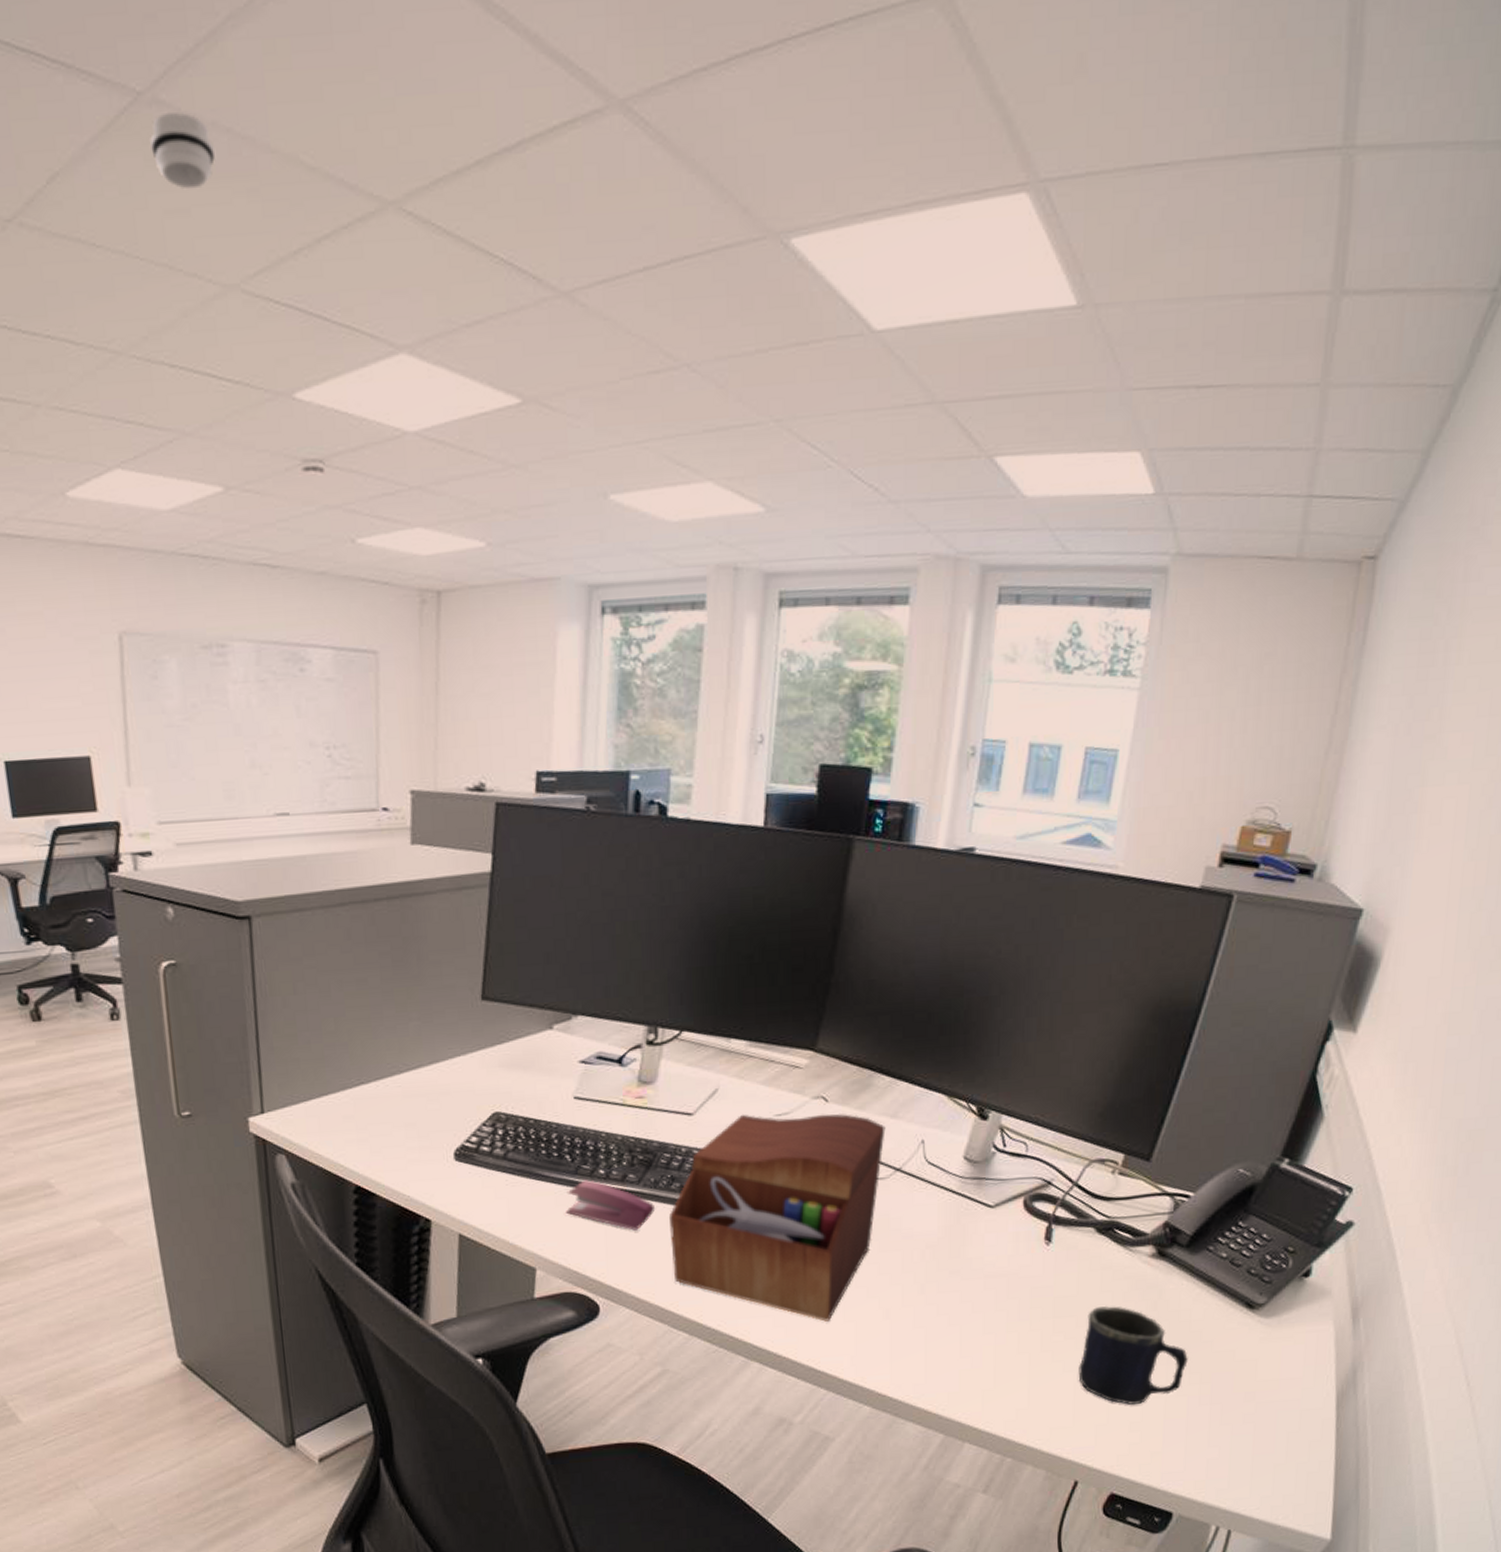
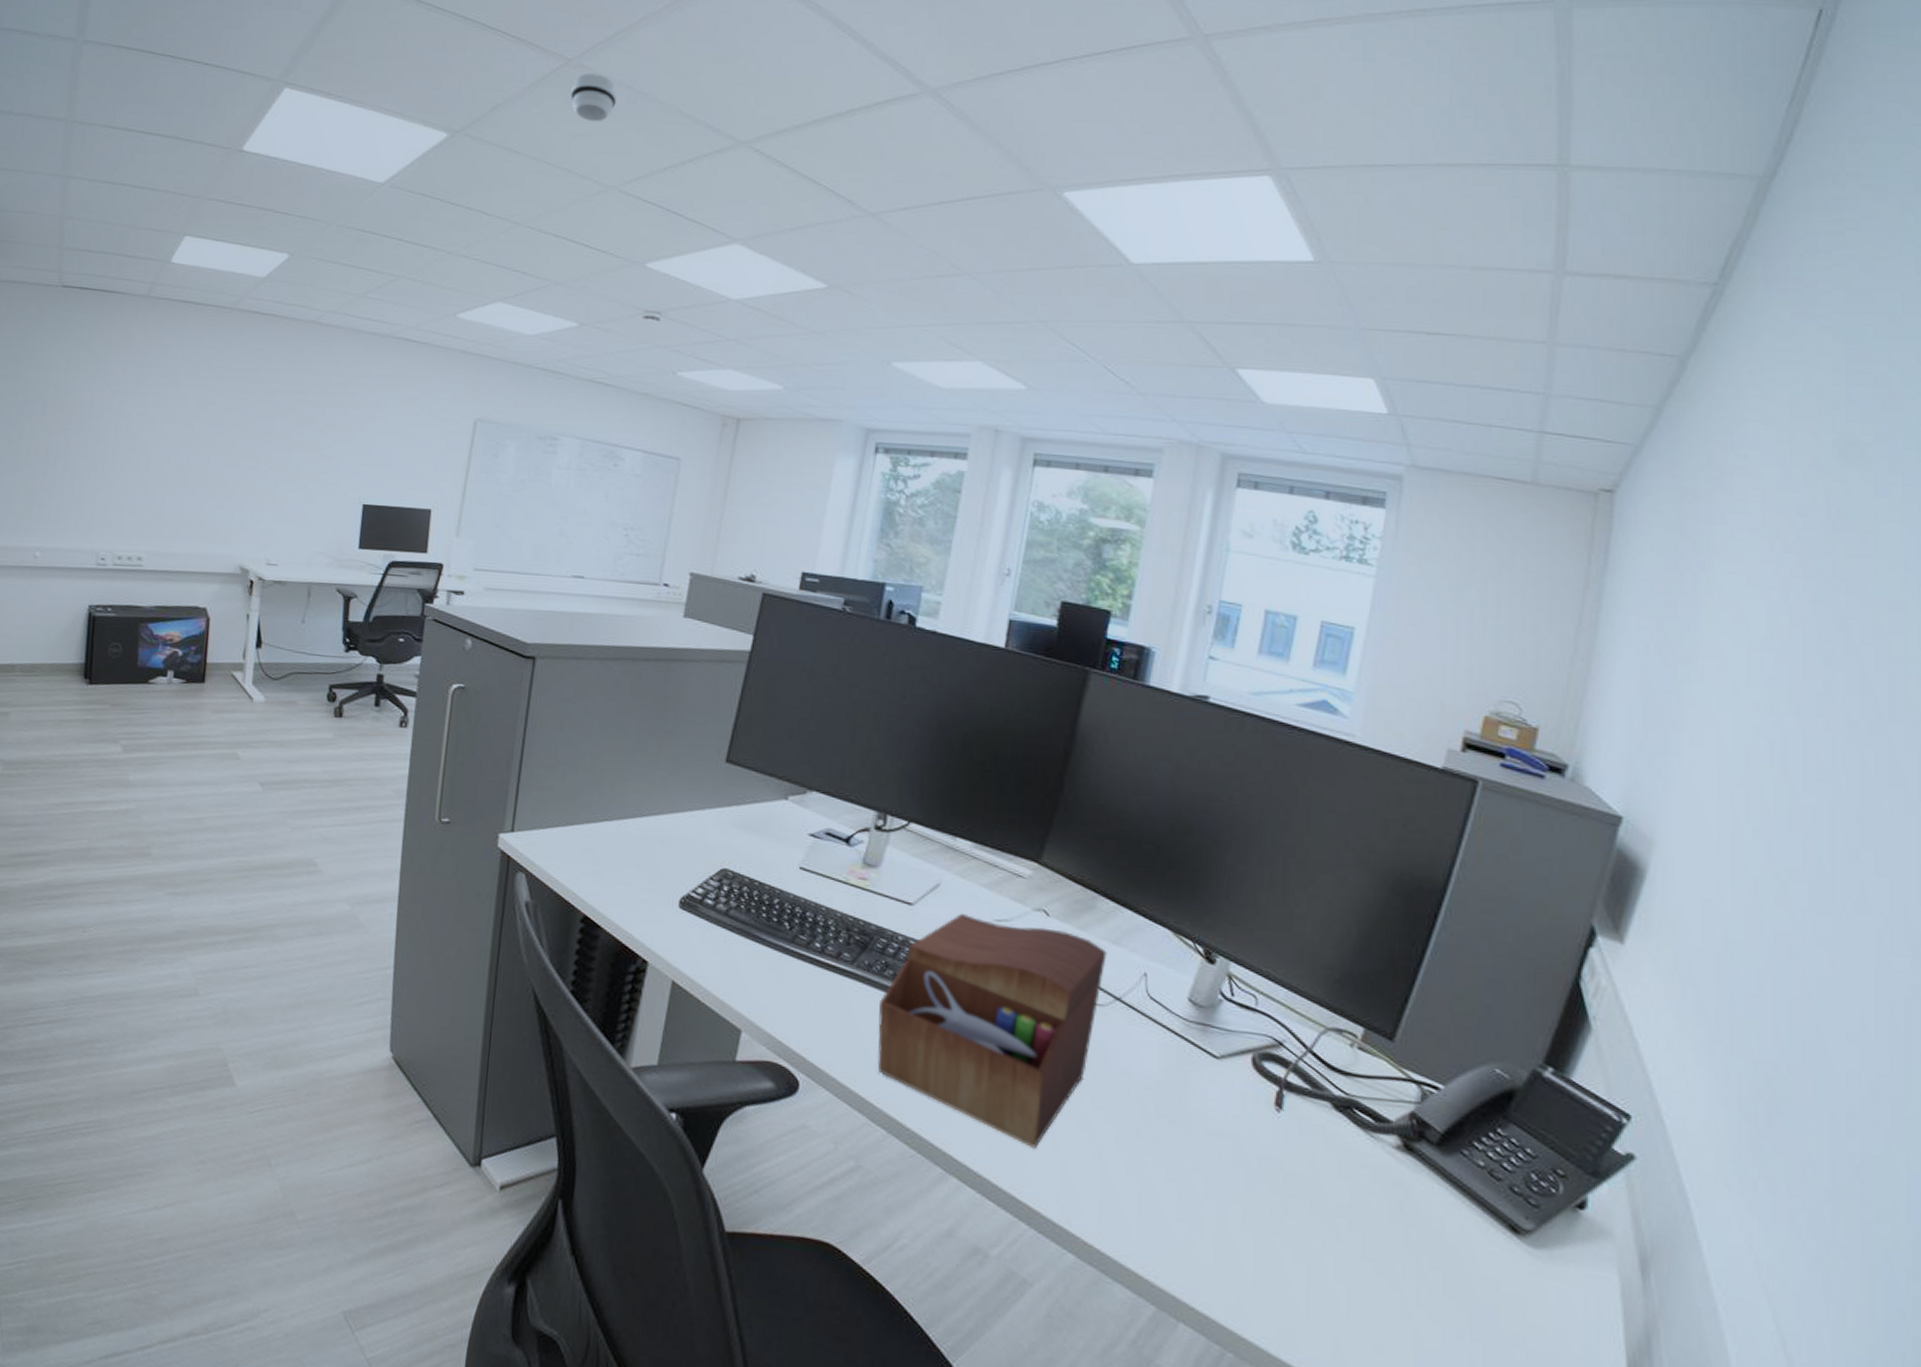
stapler: present [566,1180,656,1230] -> none [778,950,867,1011]
mug: present [1078,1305,1188,1405] -> none [1312,1194,1442,1321]

